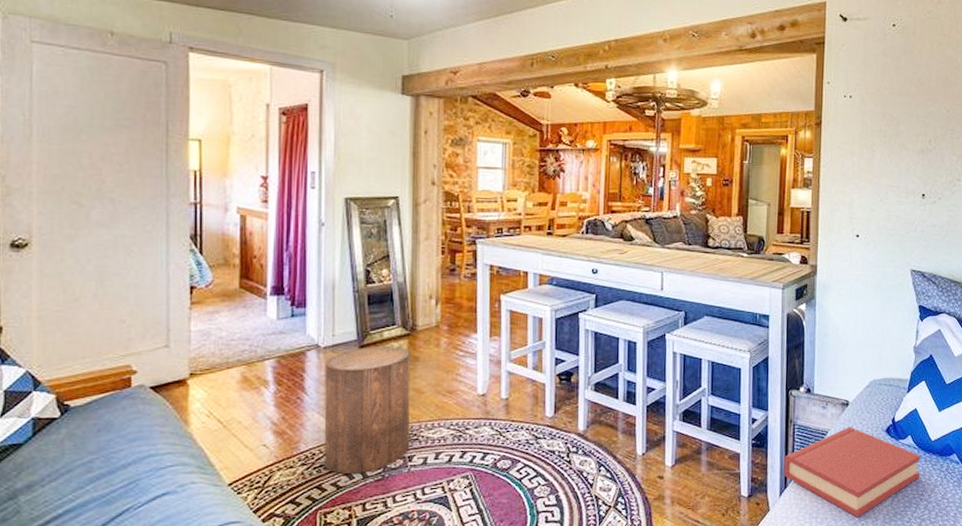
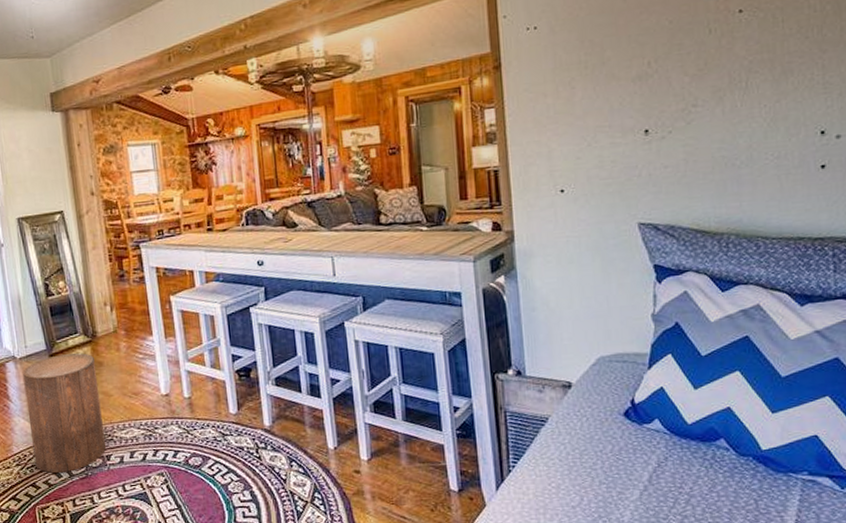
hardback book: present [784,426,921,518] -> none [497,411,676,514]

